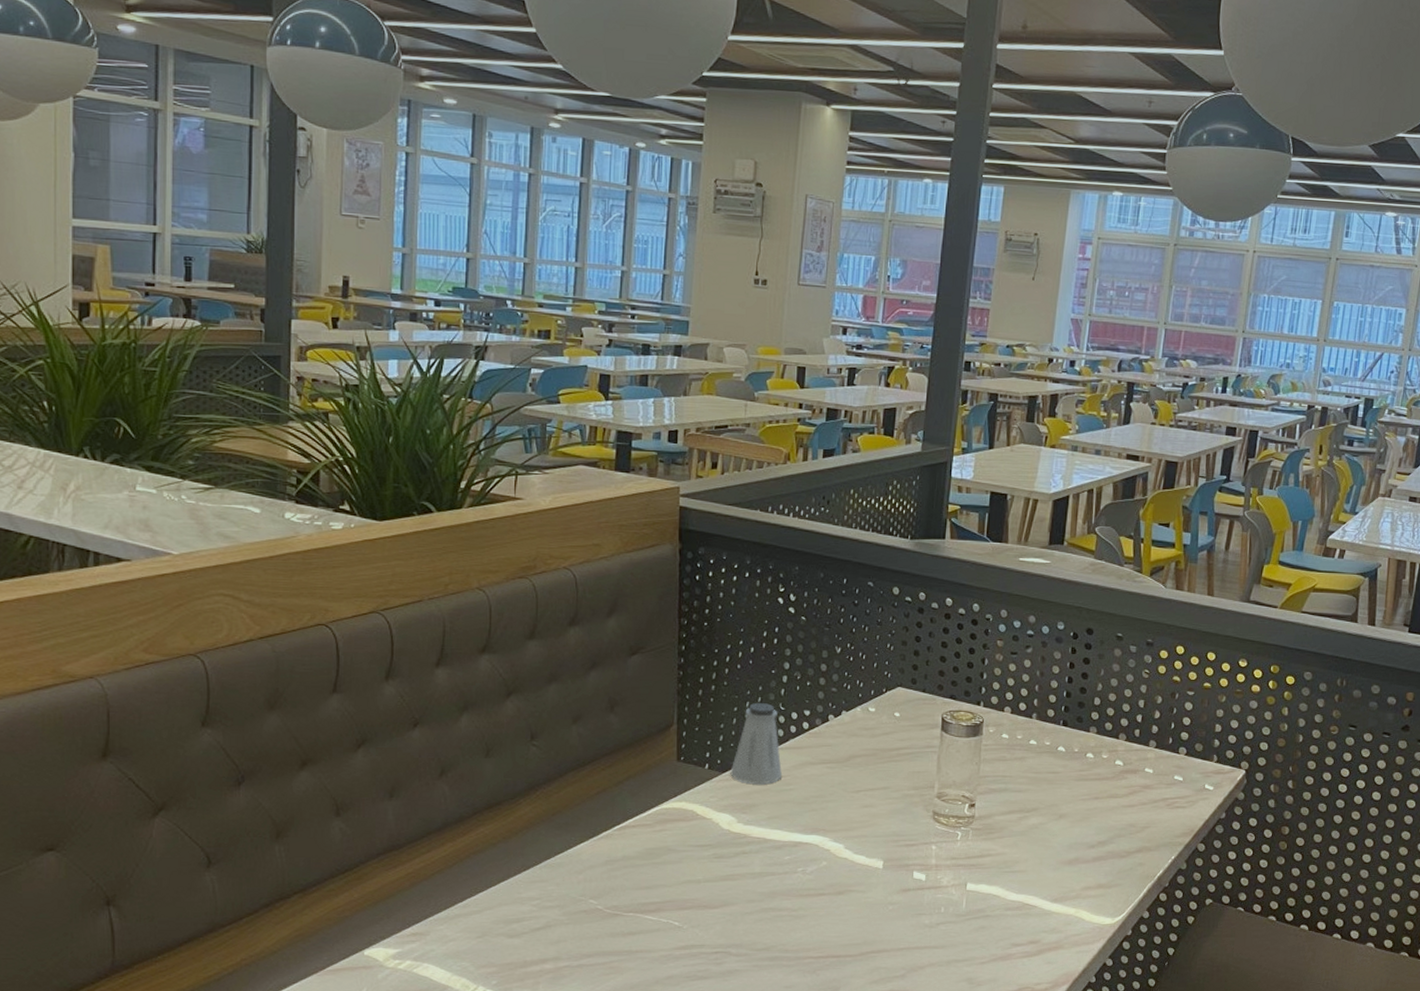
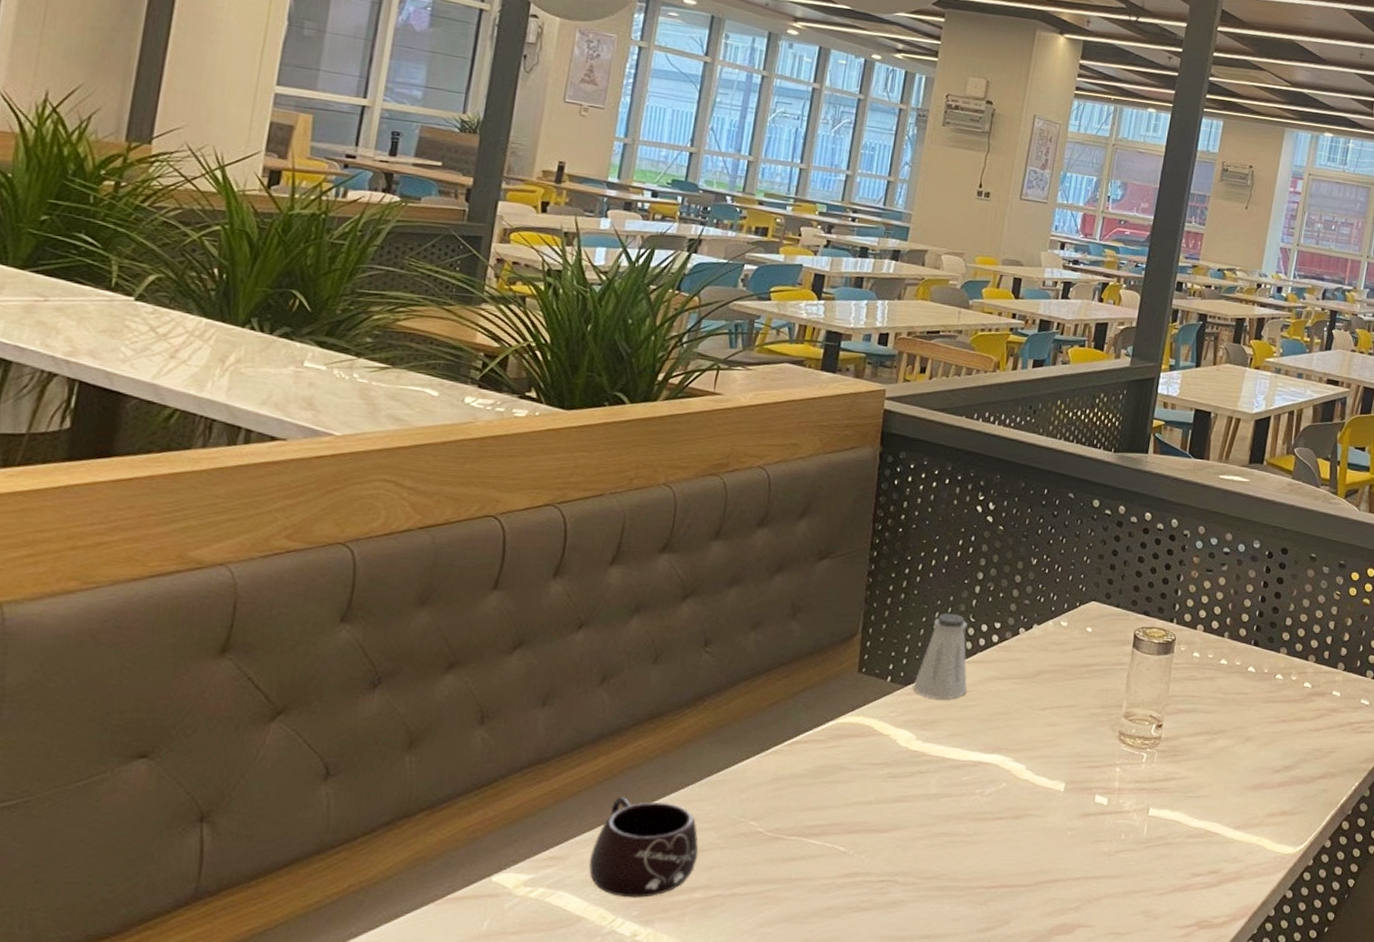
mug: none [448,879,545,969] -> present [589,797,699,898]

